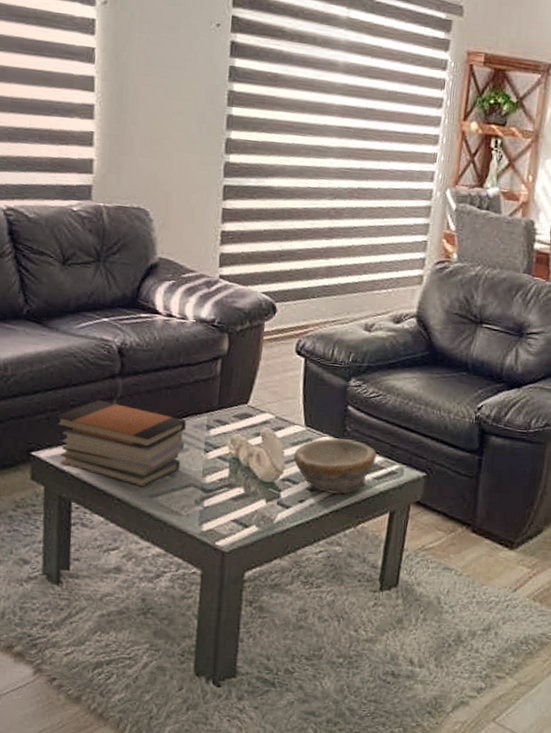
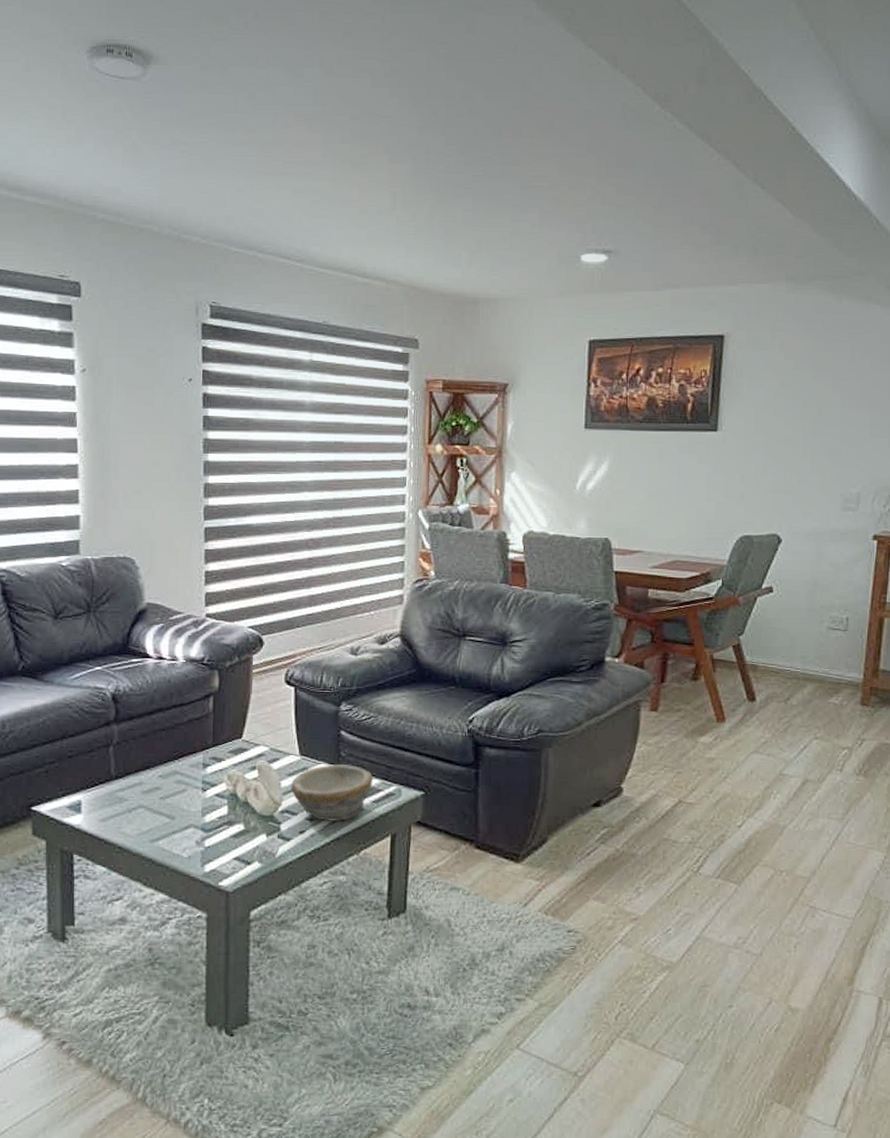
book stack: present [55,399,187,488] -> none [53,748,183,833]

